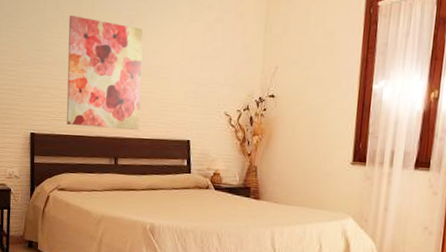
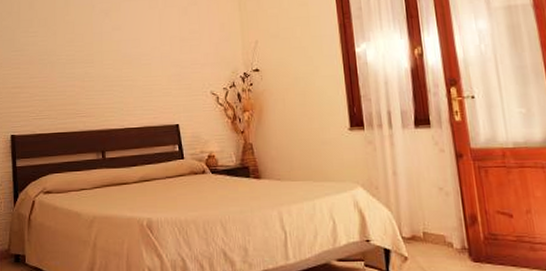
wall art: present [66,14,143,130] -> none [44,13,124,123]

